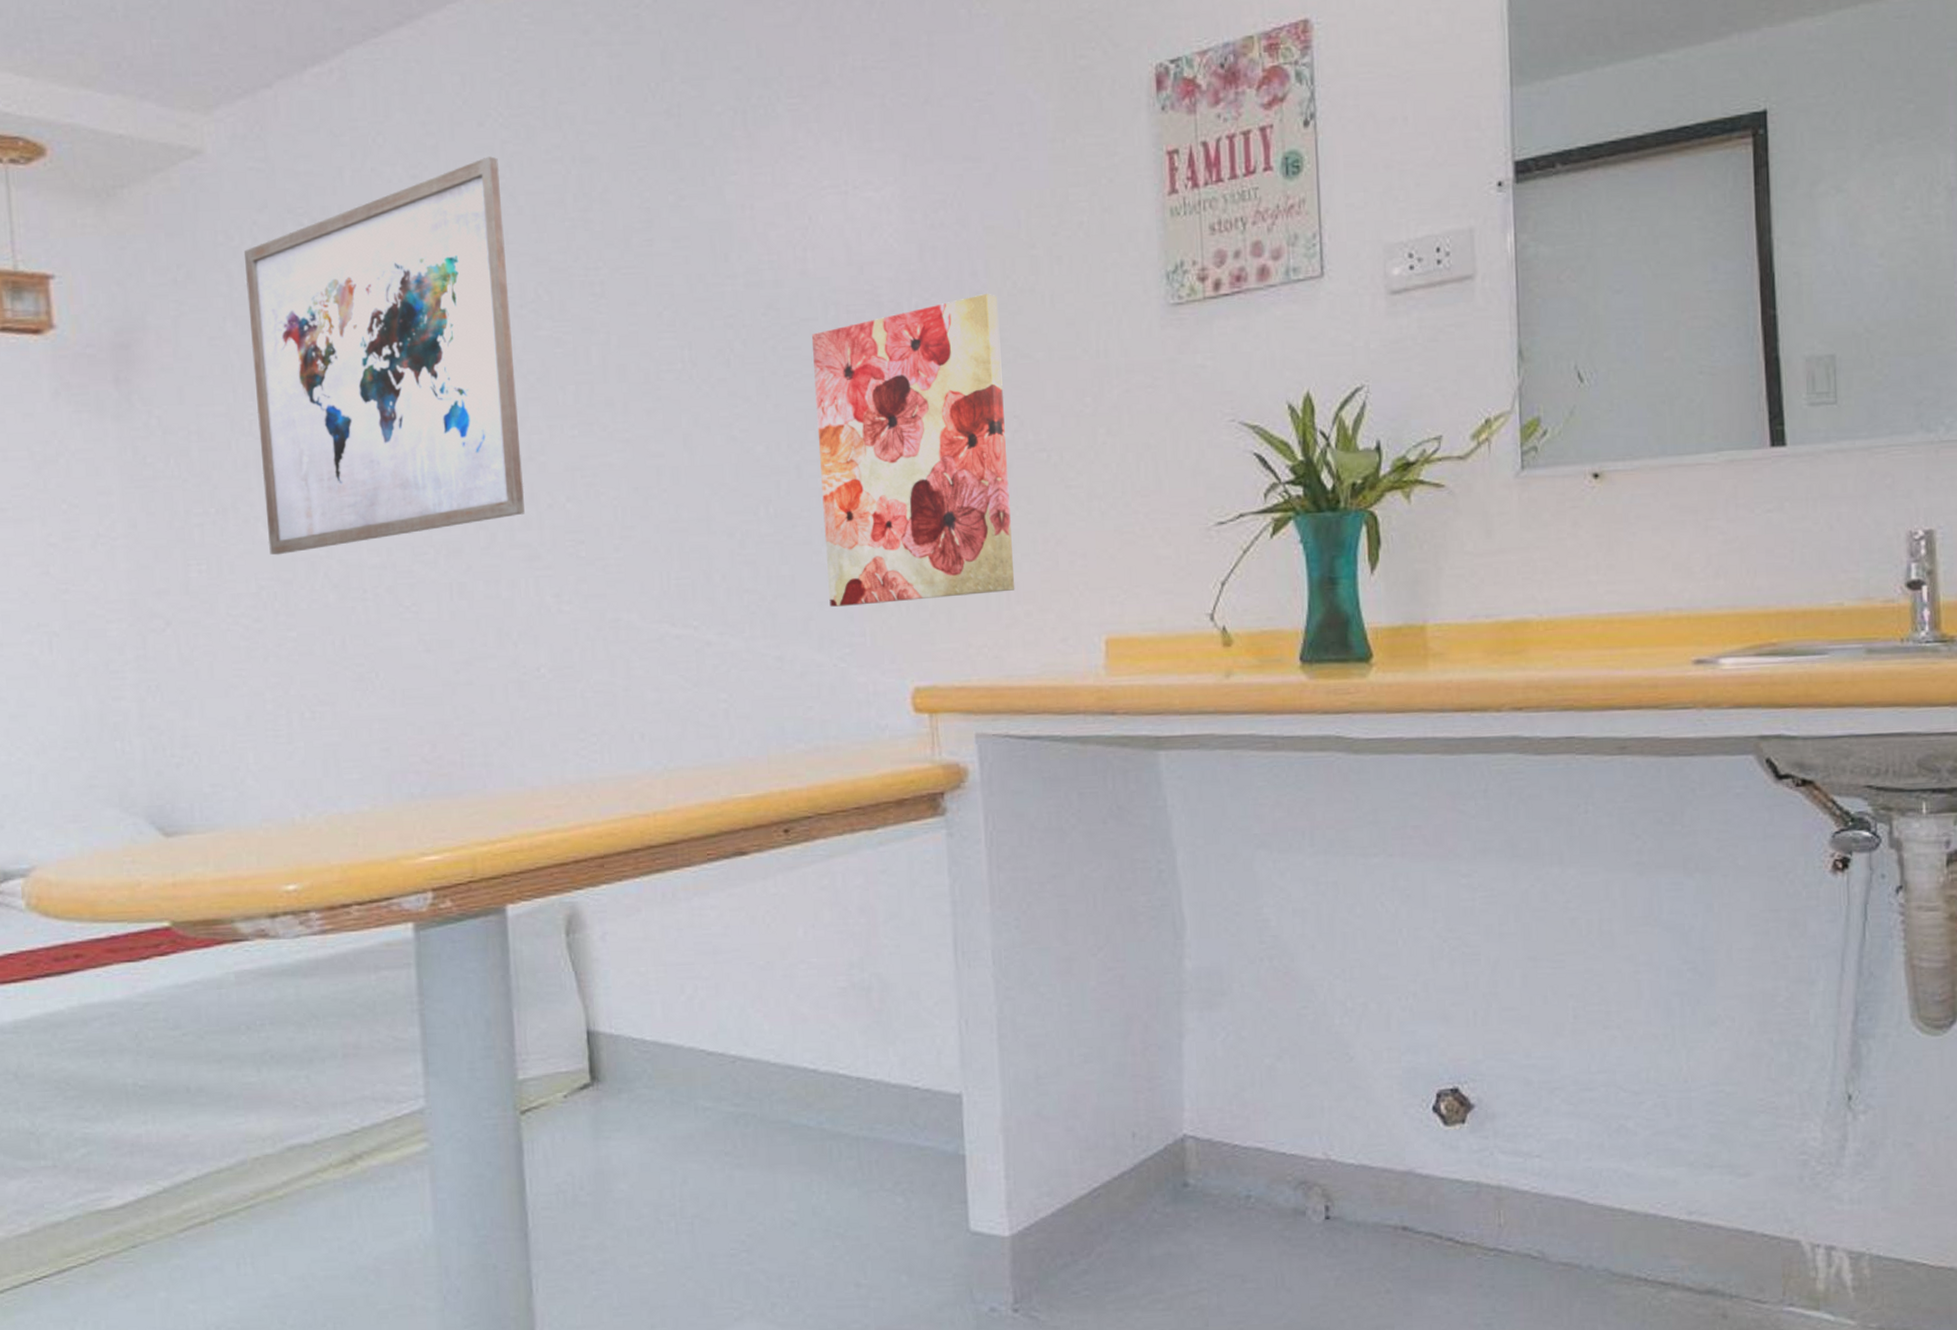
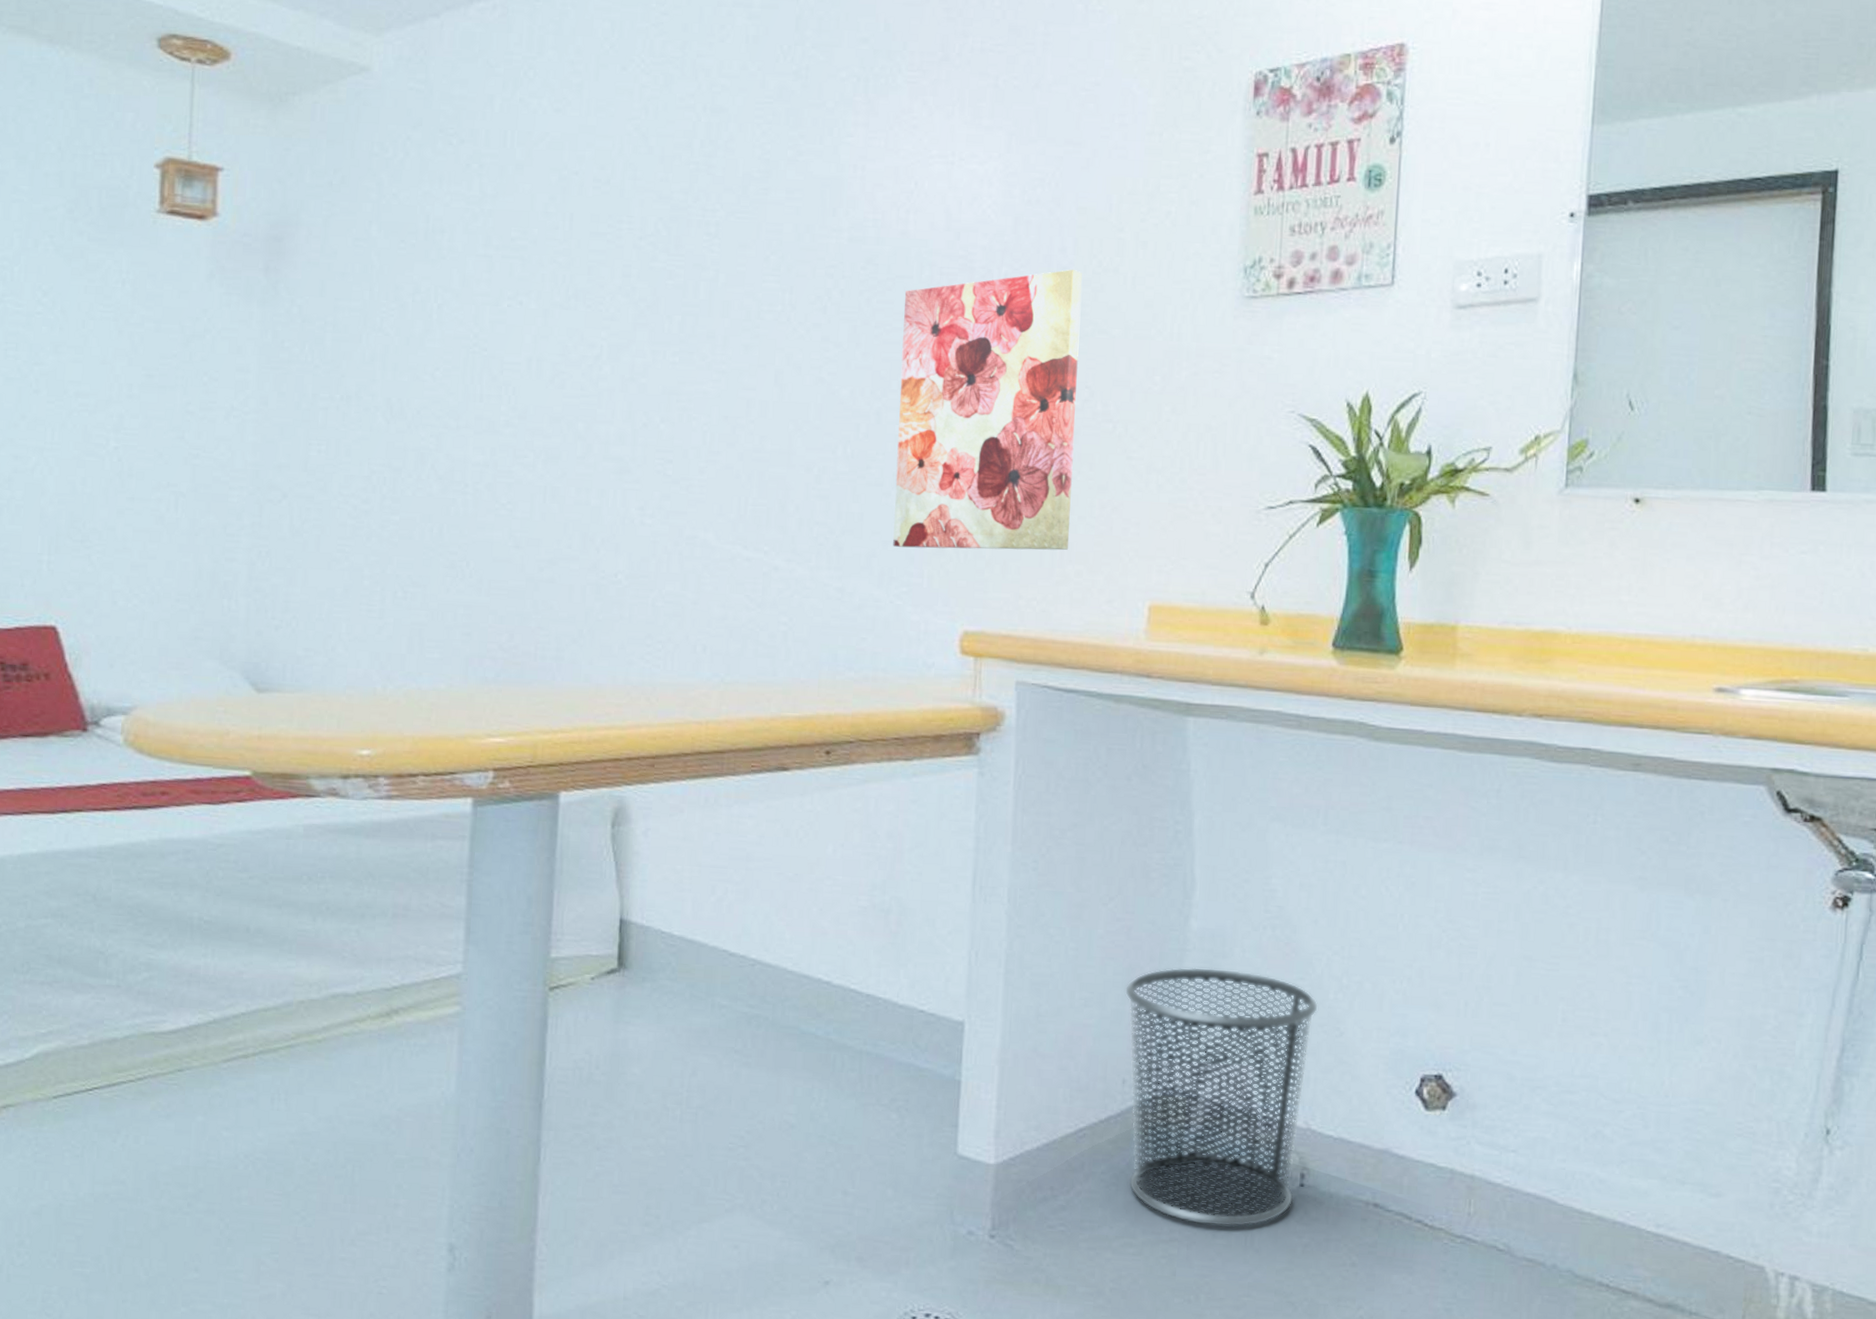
wall art: present [244,156,525,556] -> none [384,98,636,444]
waste bin: none [1125,1007,1325,1271] -> present [1125,967,1318,1227]

